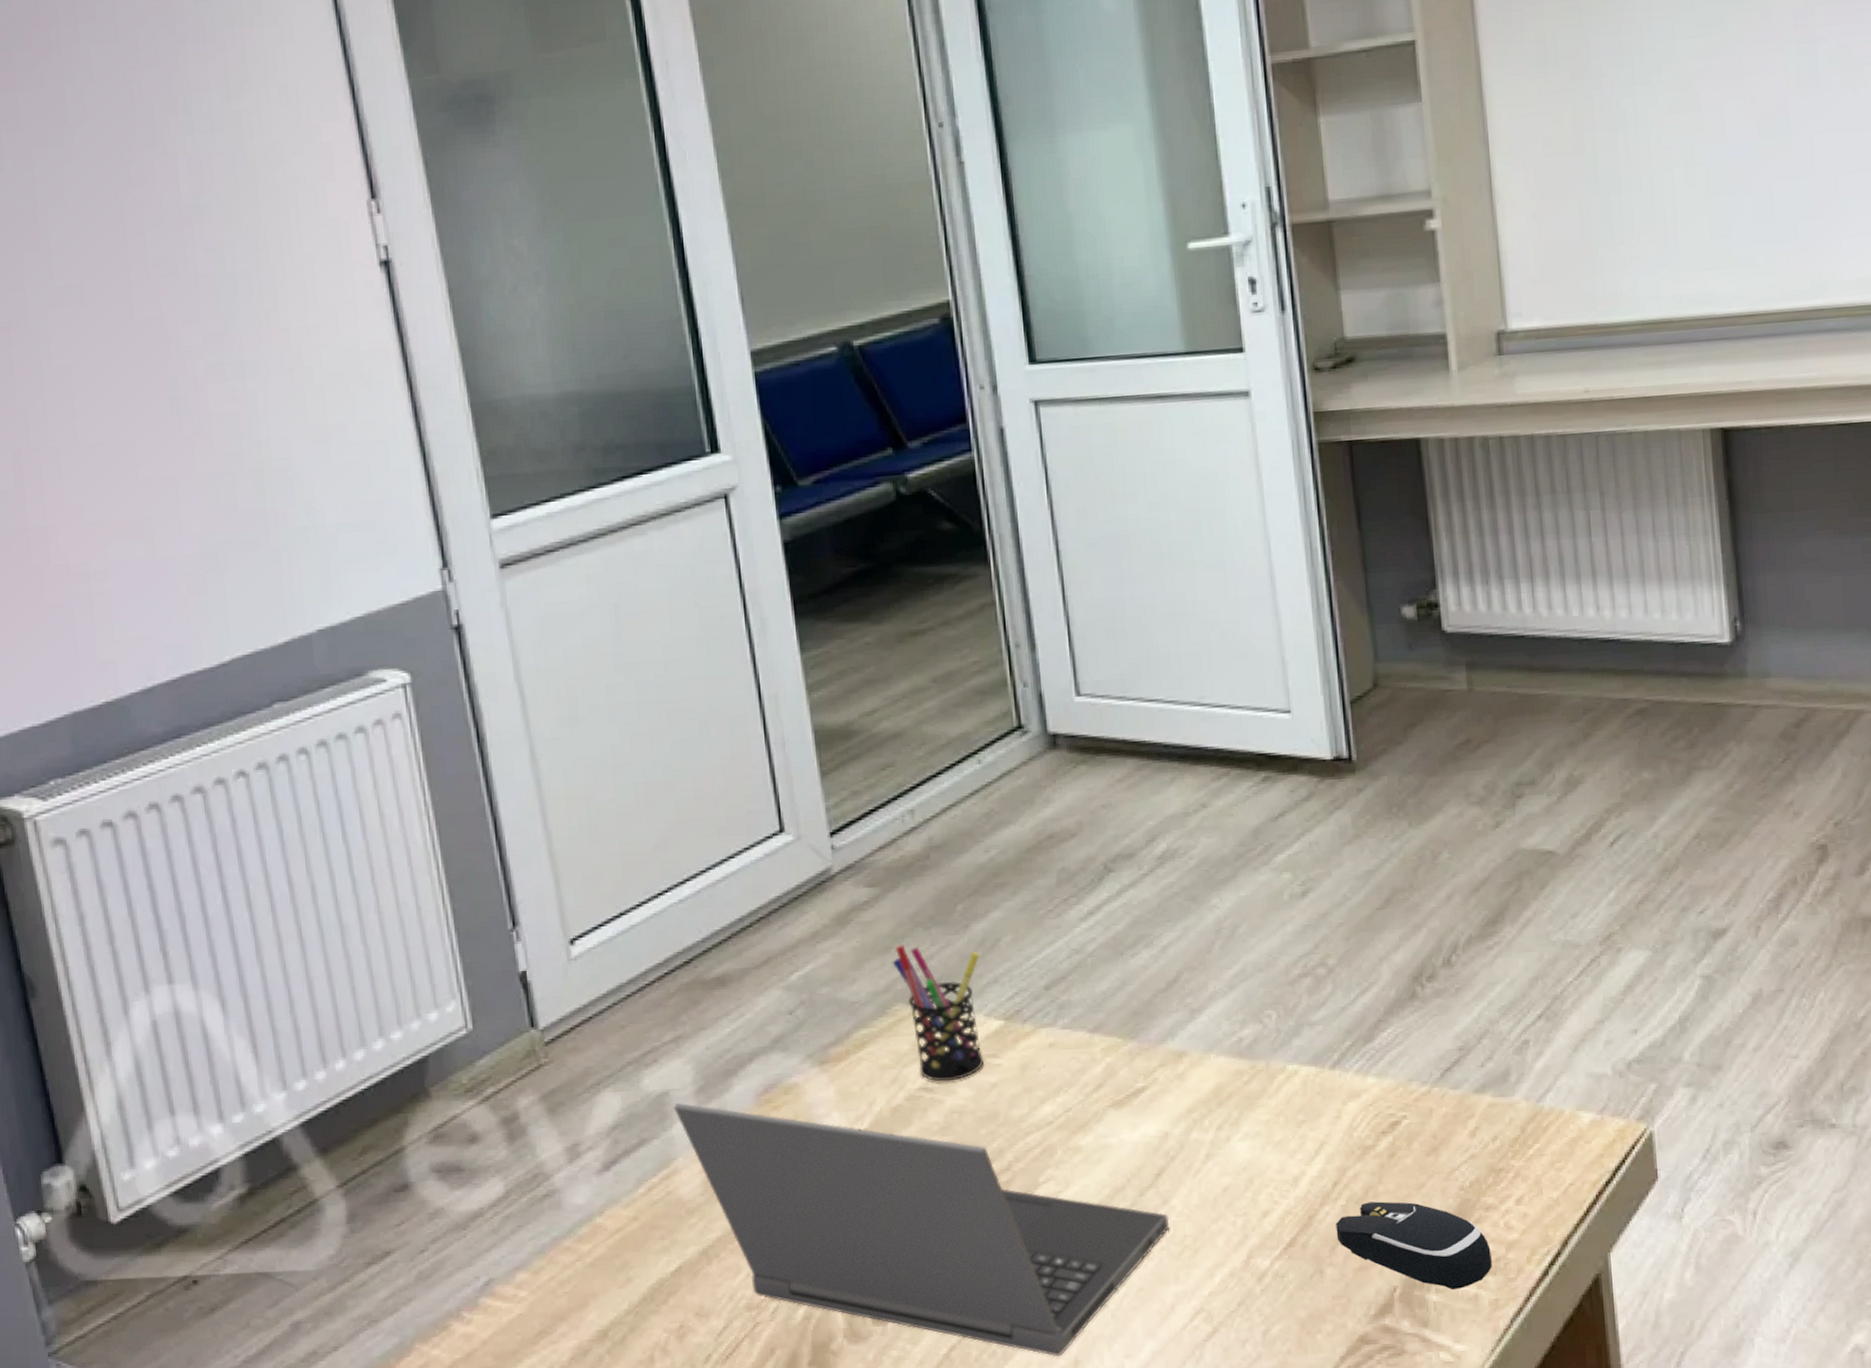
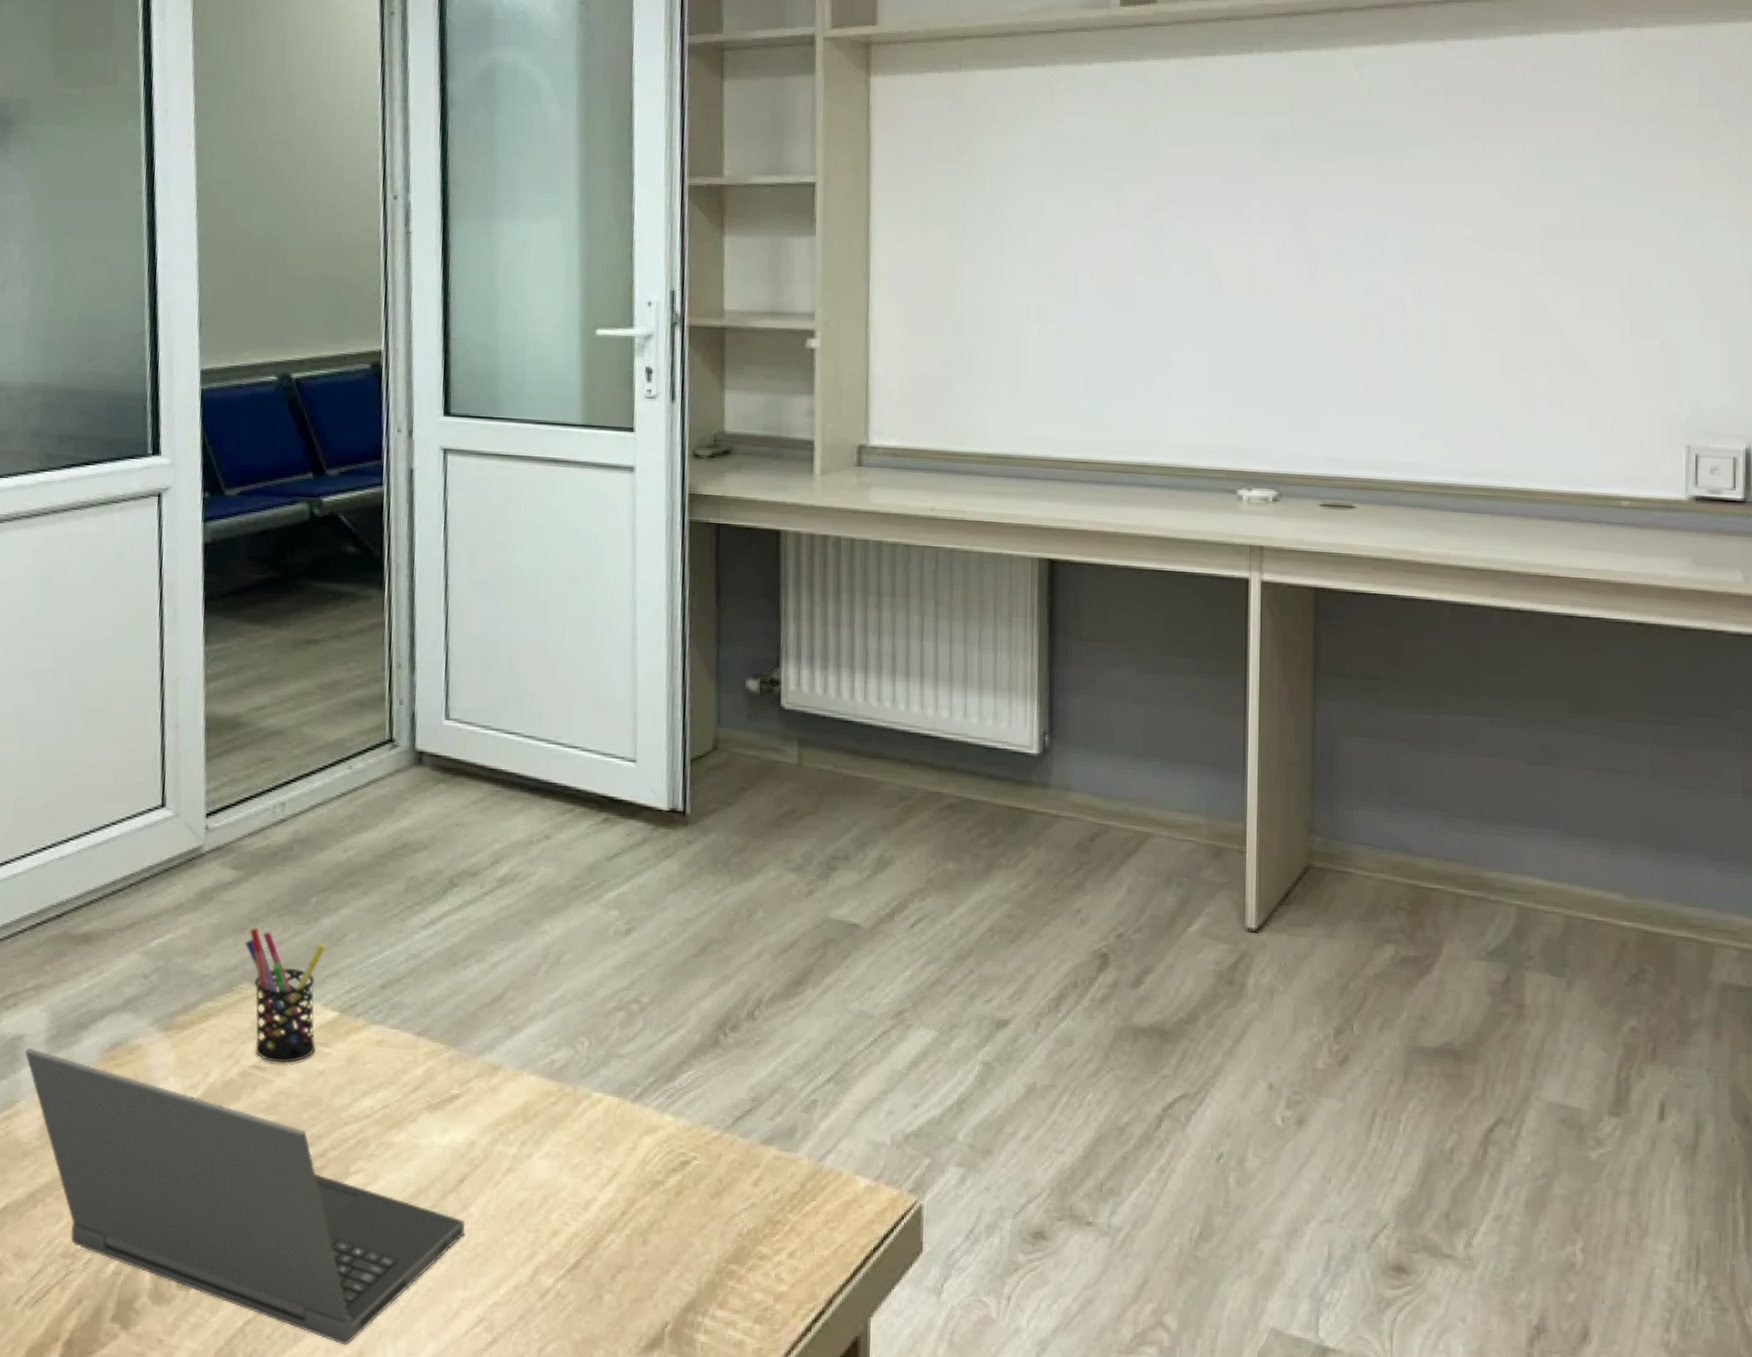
computer mouse: present [1335,1201,1492,1290] -> none [618,1235,760,1334]

